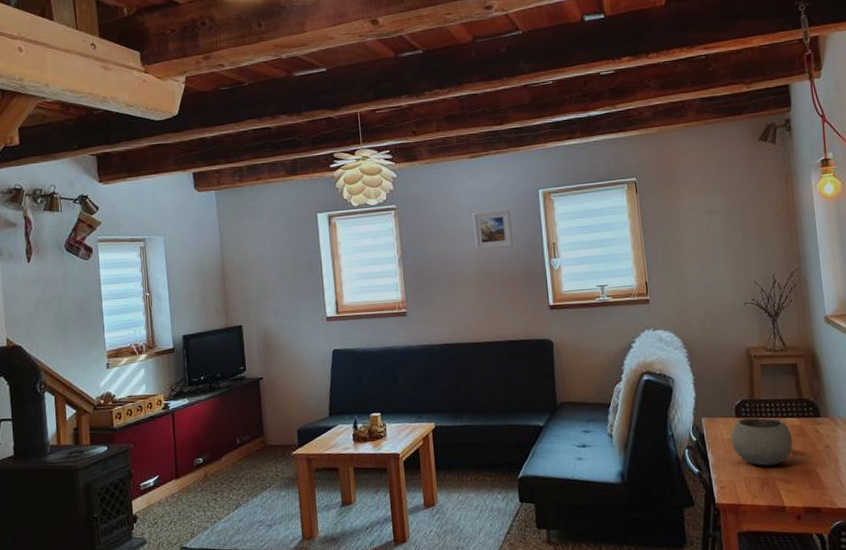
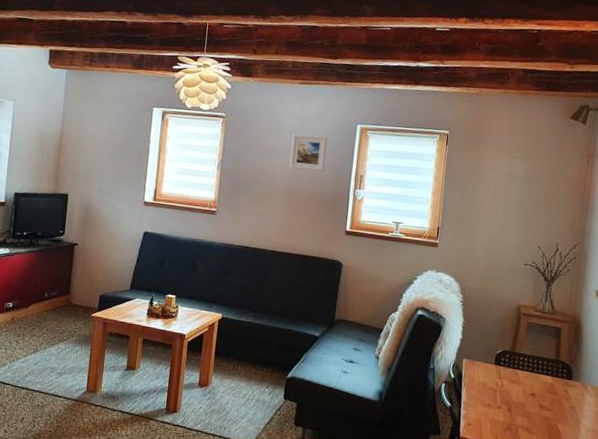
bowl: present [731,417,793,466] -> none [485,366,542,414]

